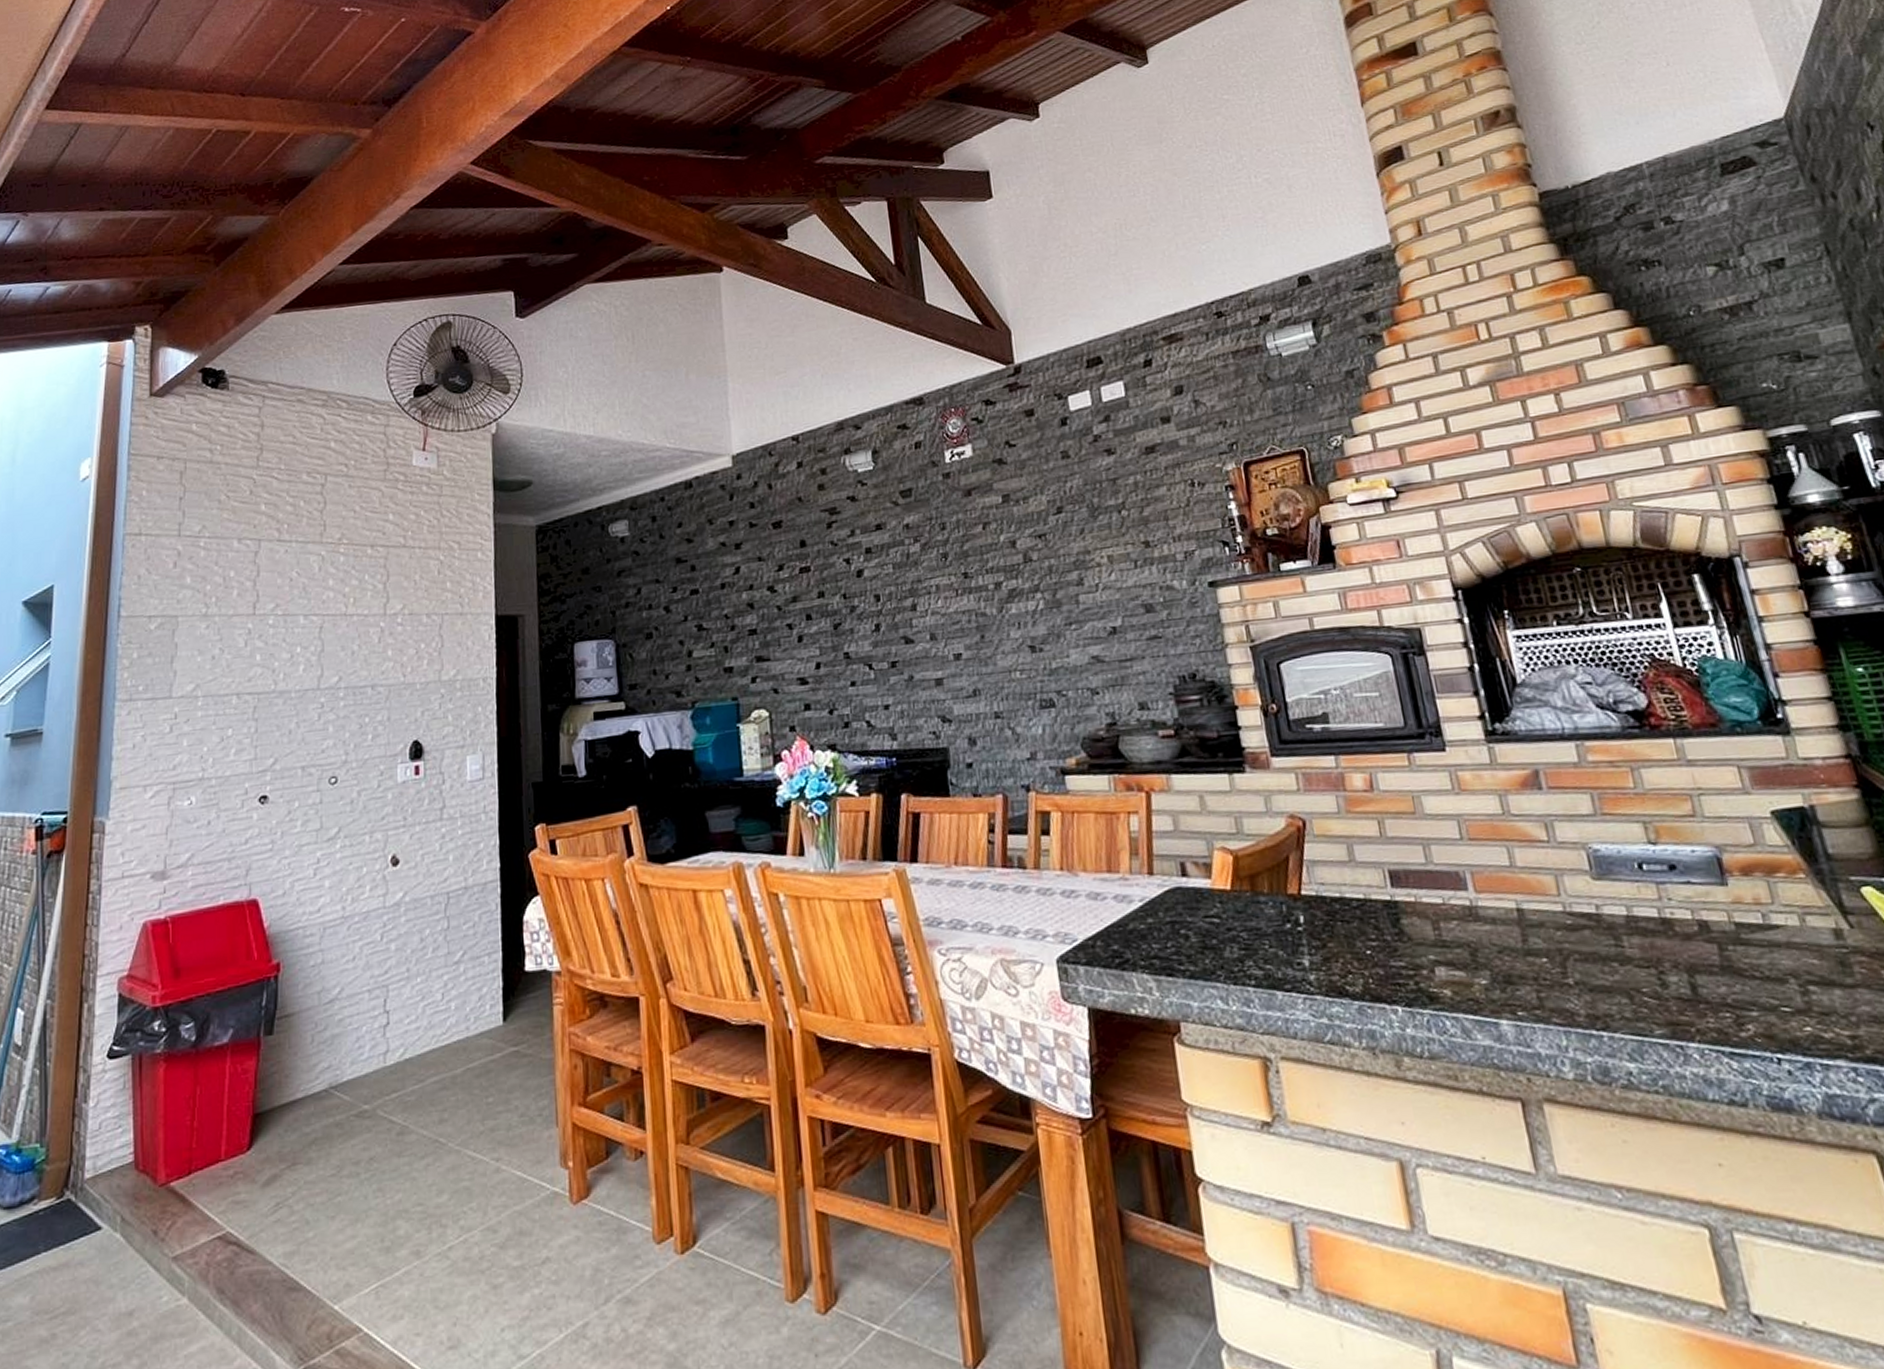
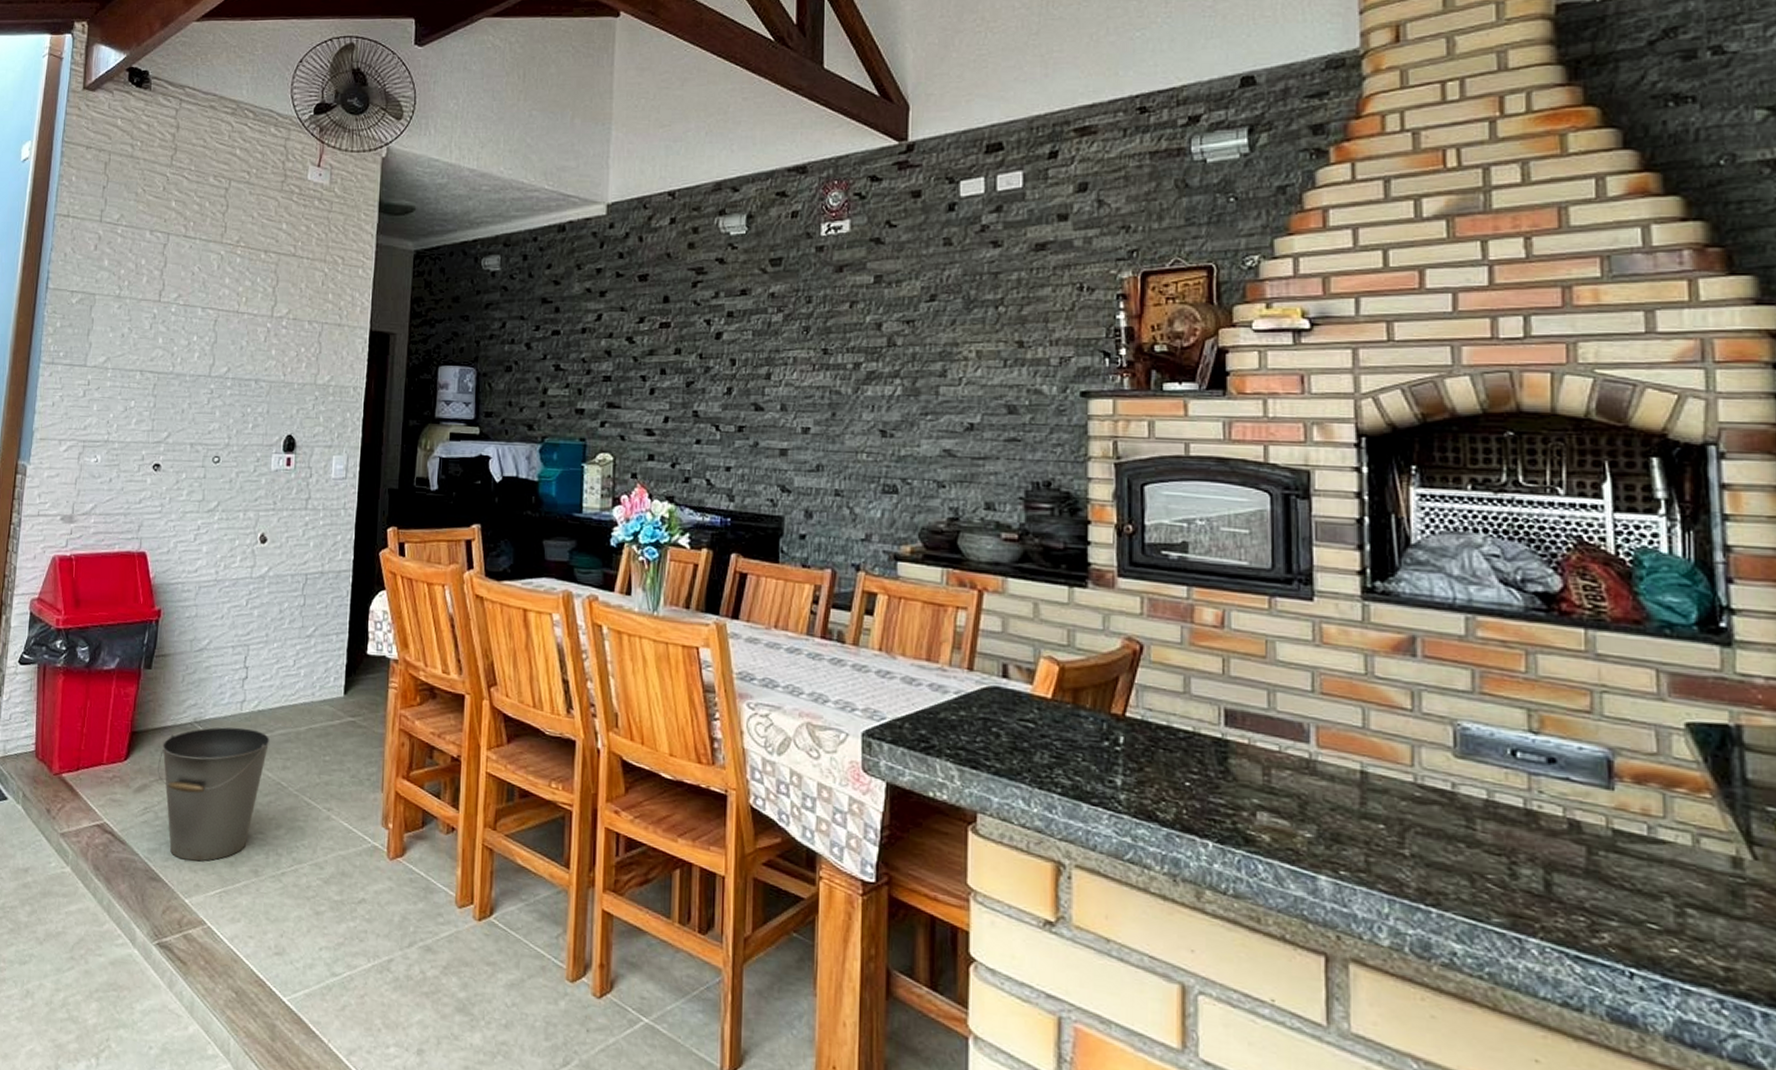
bucket: none [289,1082,422,1257] -> present [158,726,270,862]

